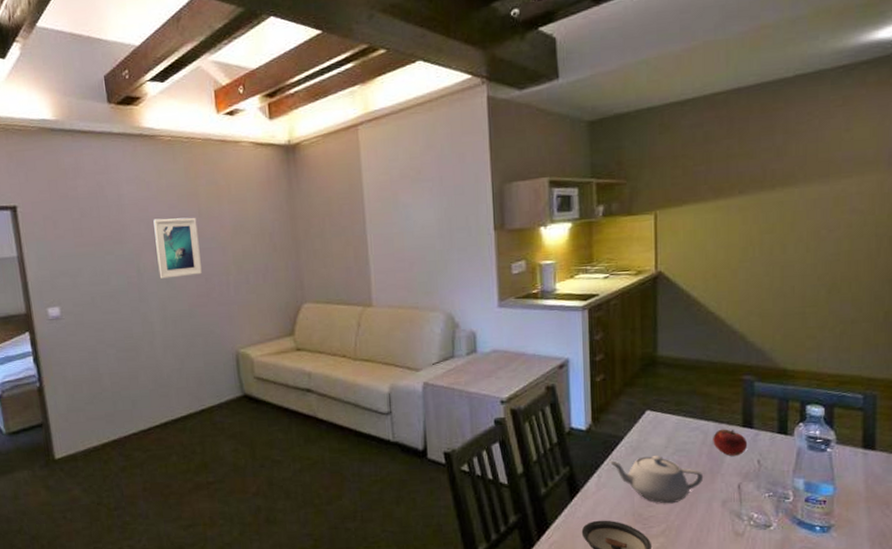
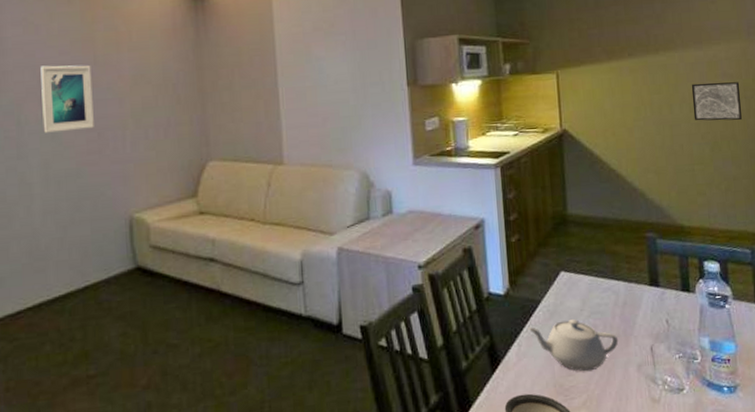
fruit: present [713,429,748,456] -> none [624,288,656,317]
wall art: none [810,218,871,261] -> present [691,82,742,121]

